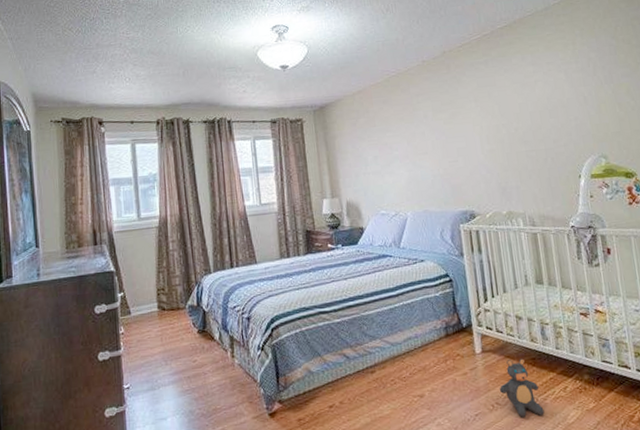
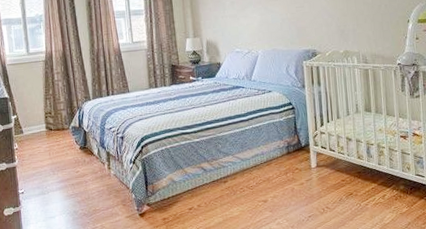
stuffed animal: present [499,358,545,417] -> none [329,172,366,219]

